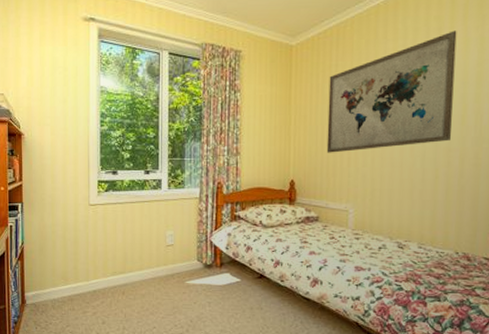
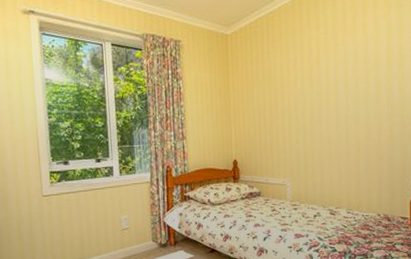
wall art: present [326,30,457,153] -> none [262,19,369,133]

